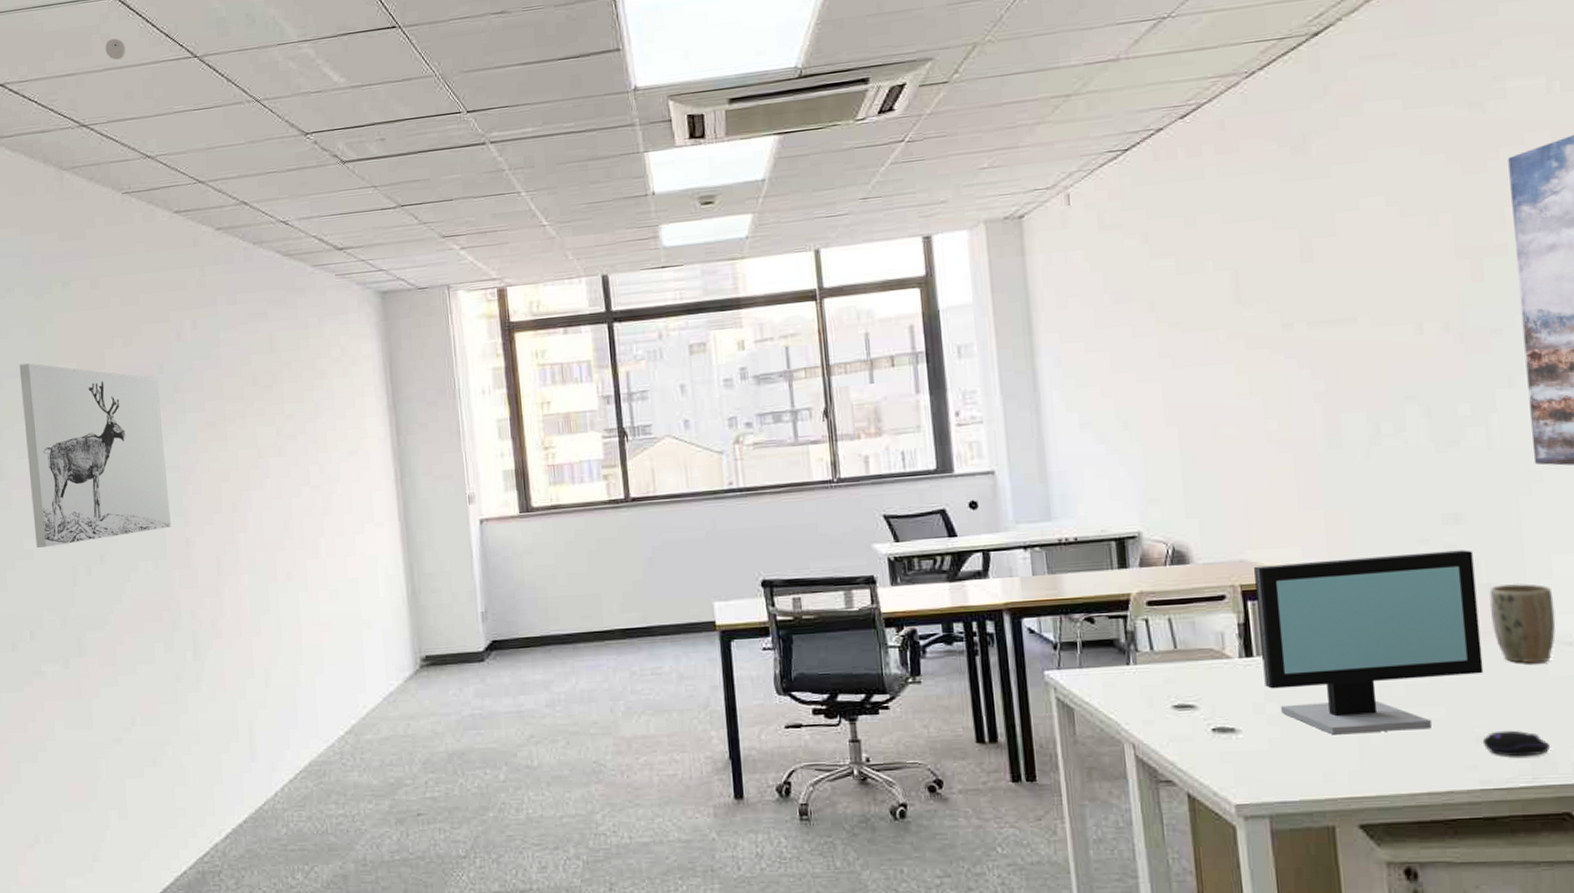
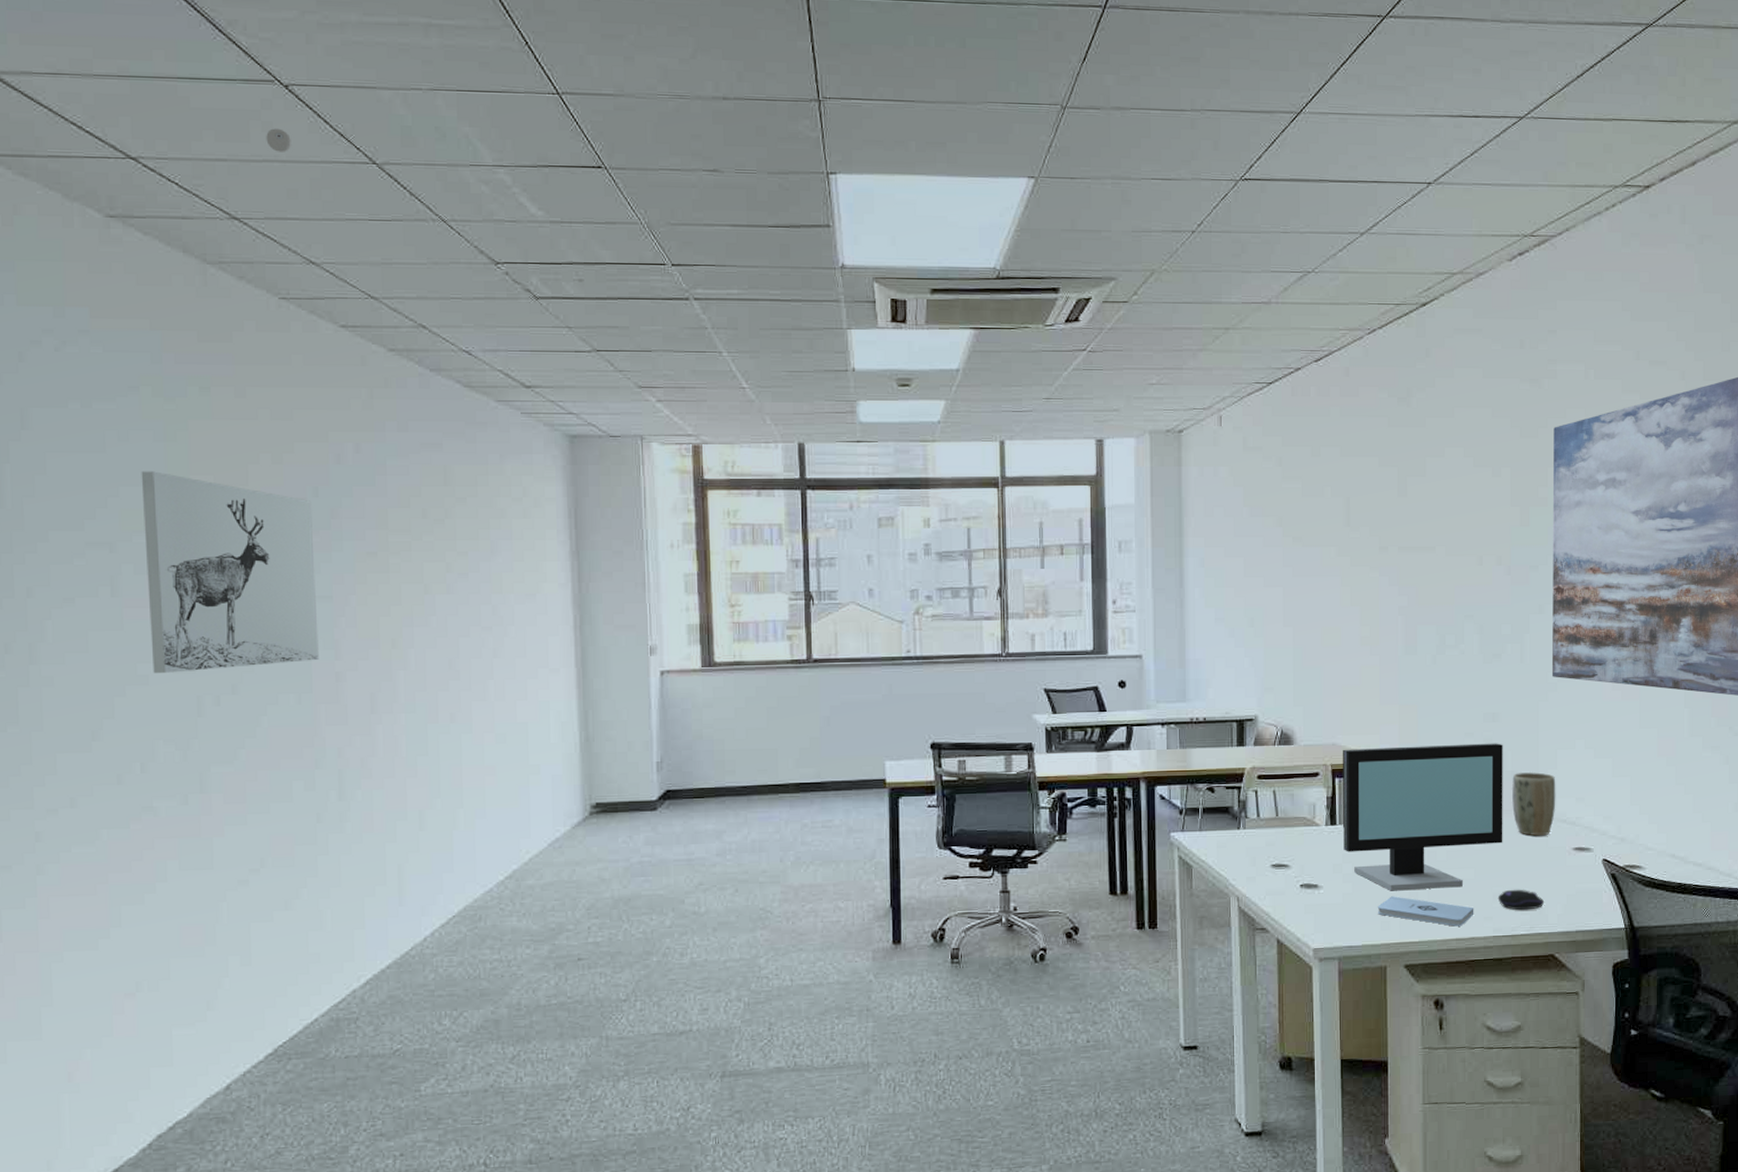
notepad: none [1316,741,1451,778] -> present [1377,896,1474,927]

